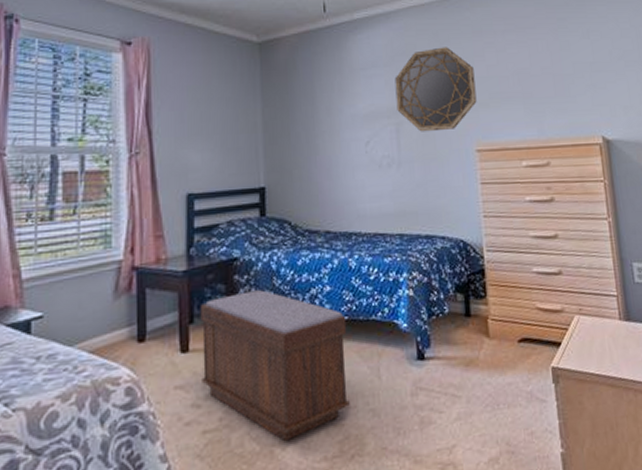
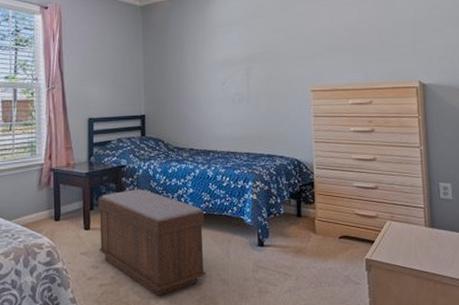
home mirror: present [394,47,477,132] -> none [246,8,313,76]

